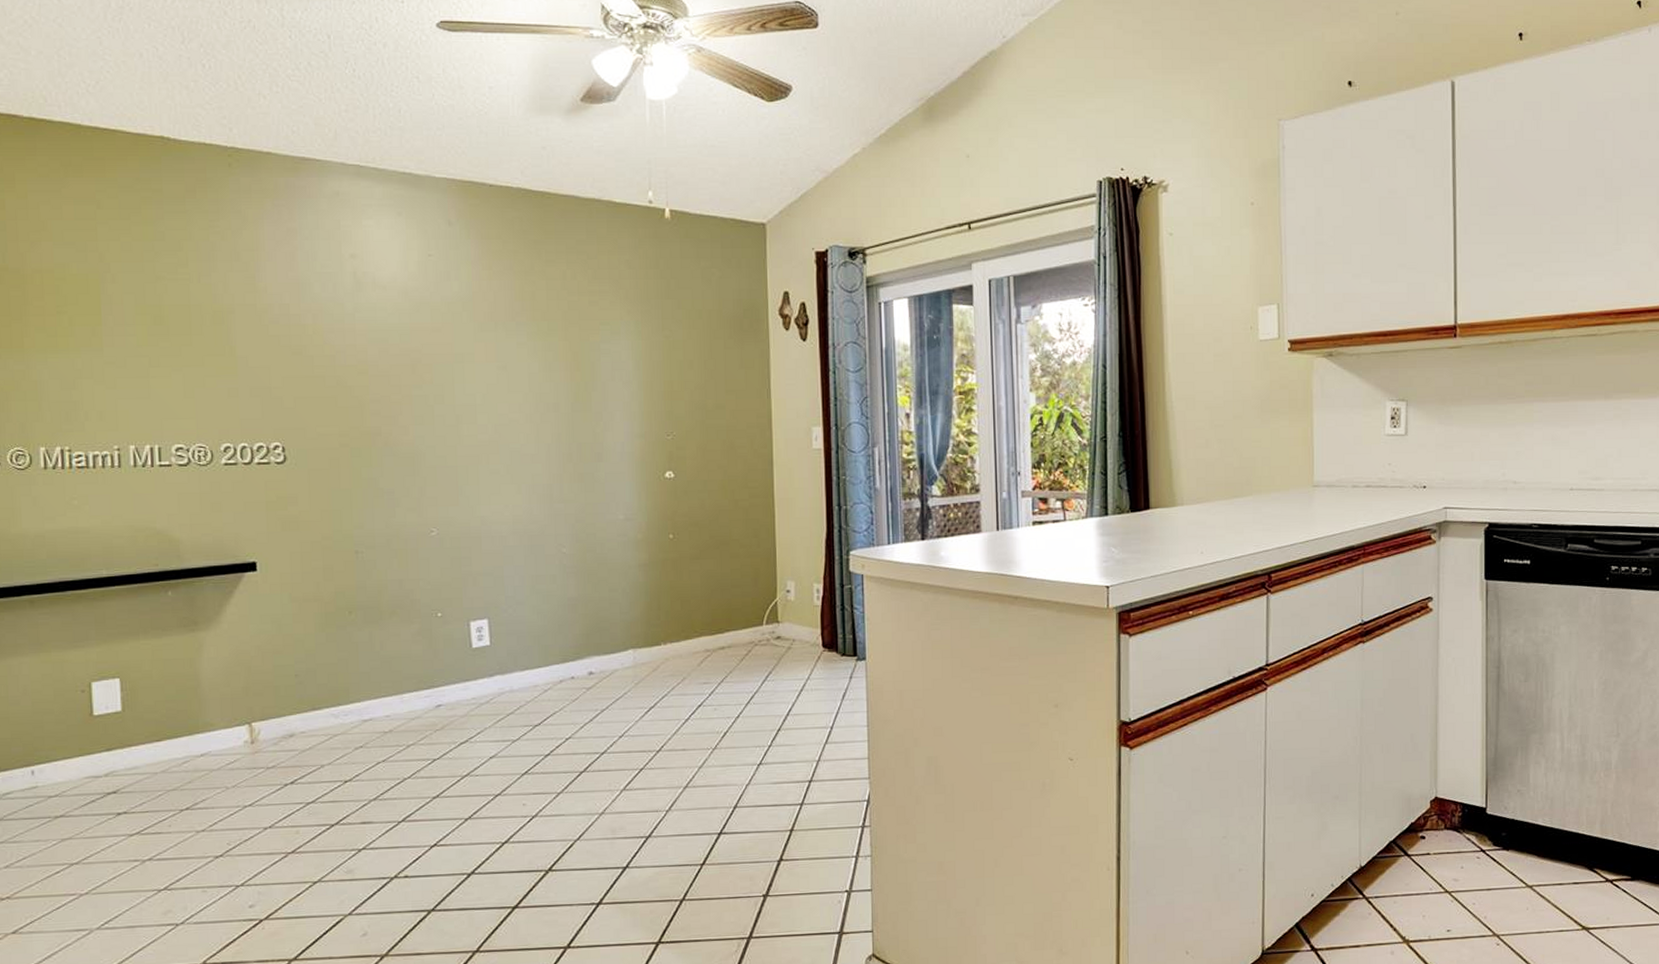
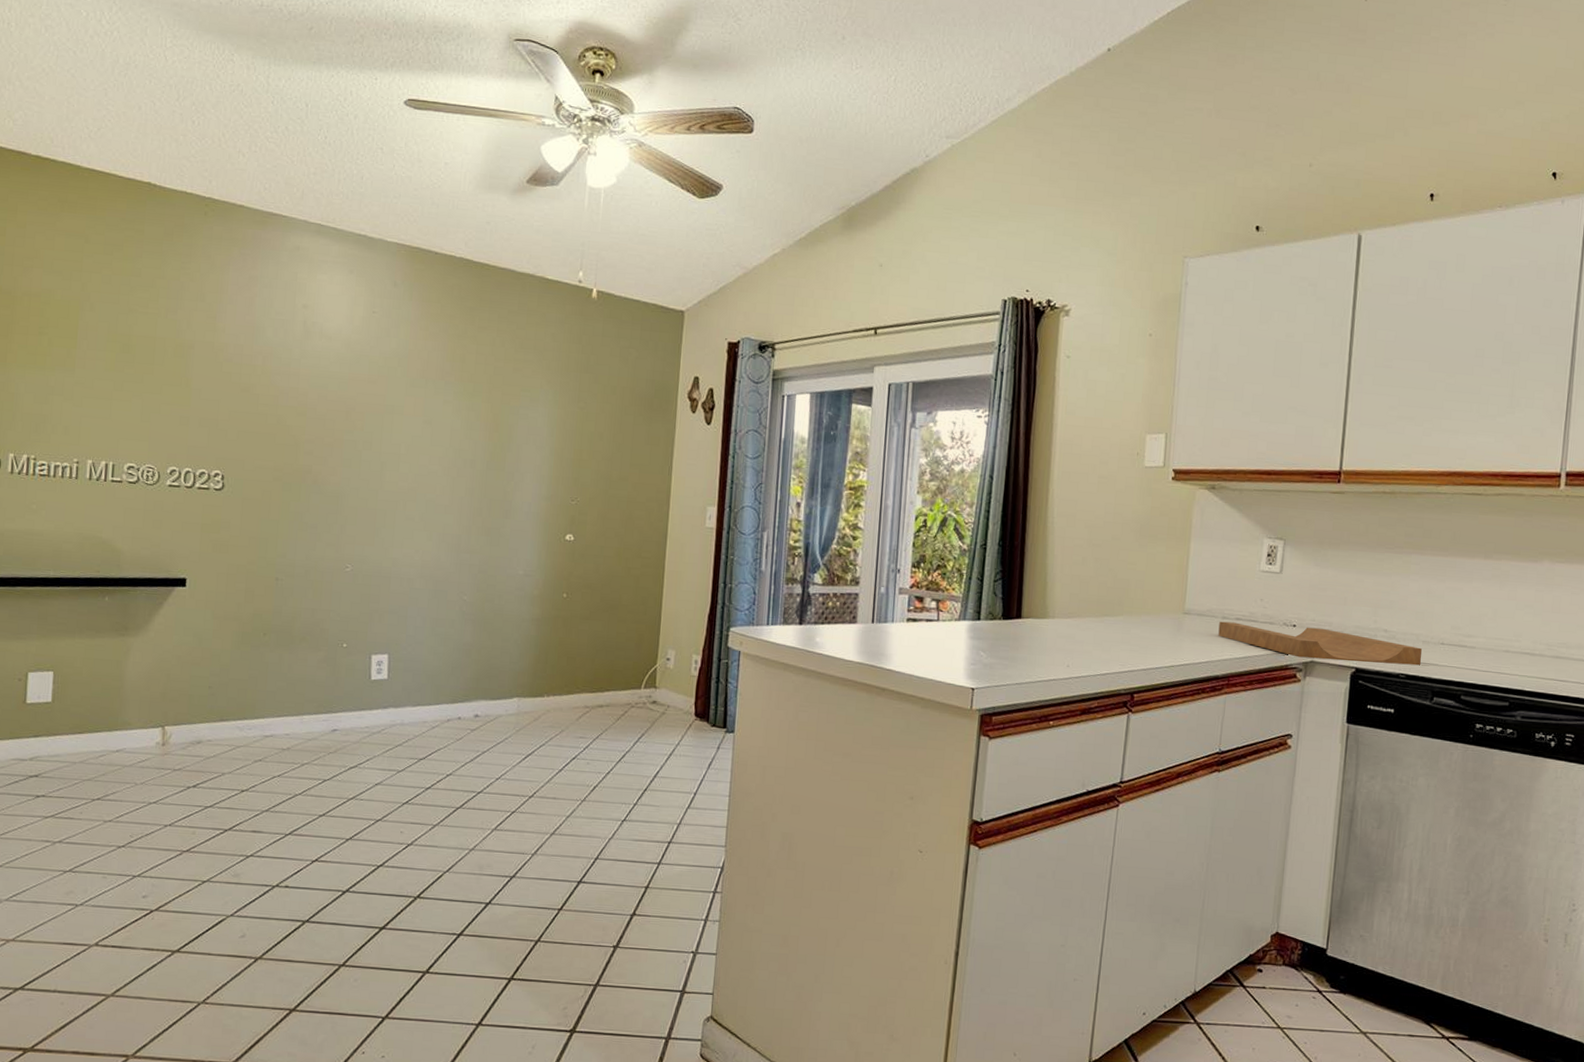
cutting board: none [1349,486,1553,519] -> present [1218,621,1423,666]

